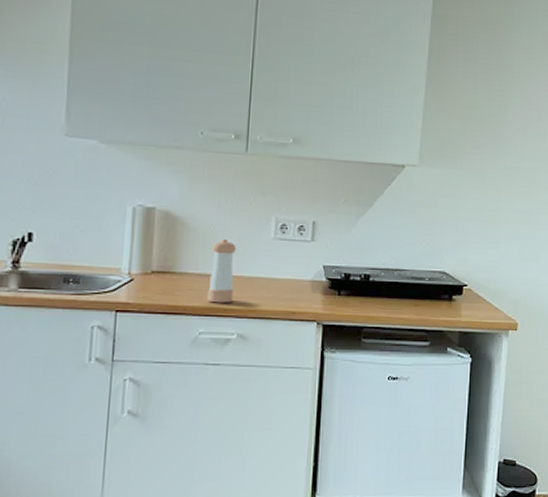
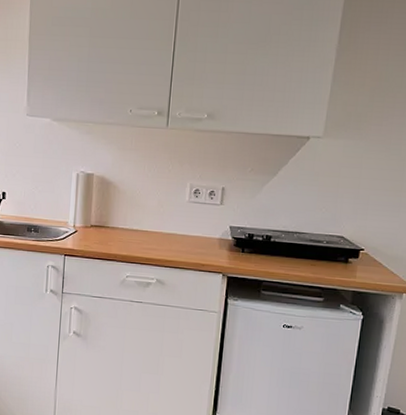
pepper shaker: present [207,239,236,303] -> none [133,201,157,254]

